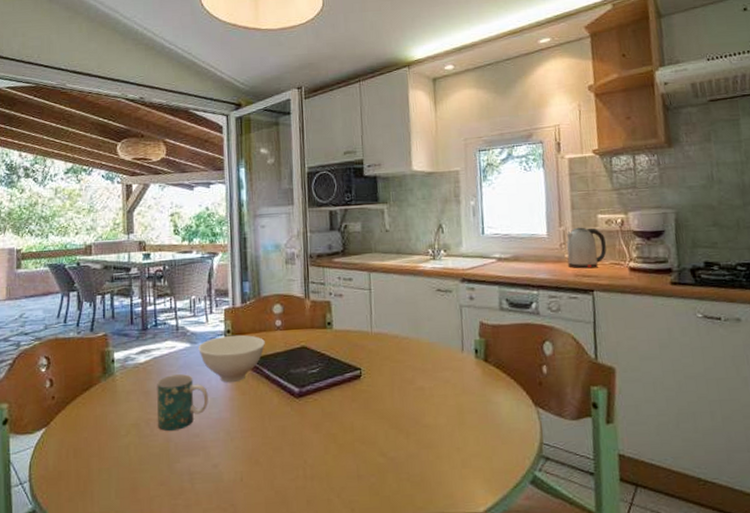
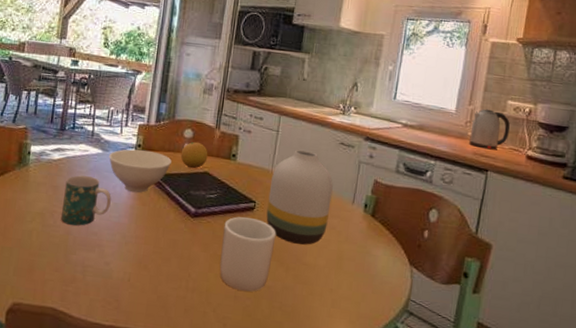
fruit: none [273,316,302,346] -> present [180,141,208,169]
mug: none [332,386,390,469] -> present [219,216,277,292]
vase: none [372,304,441,406] -> present [266,149,333,245]

